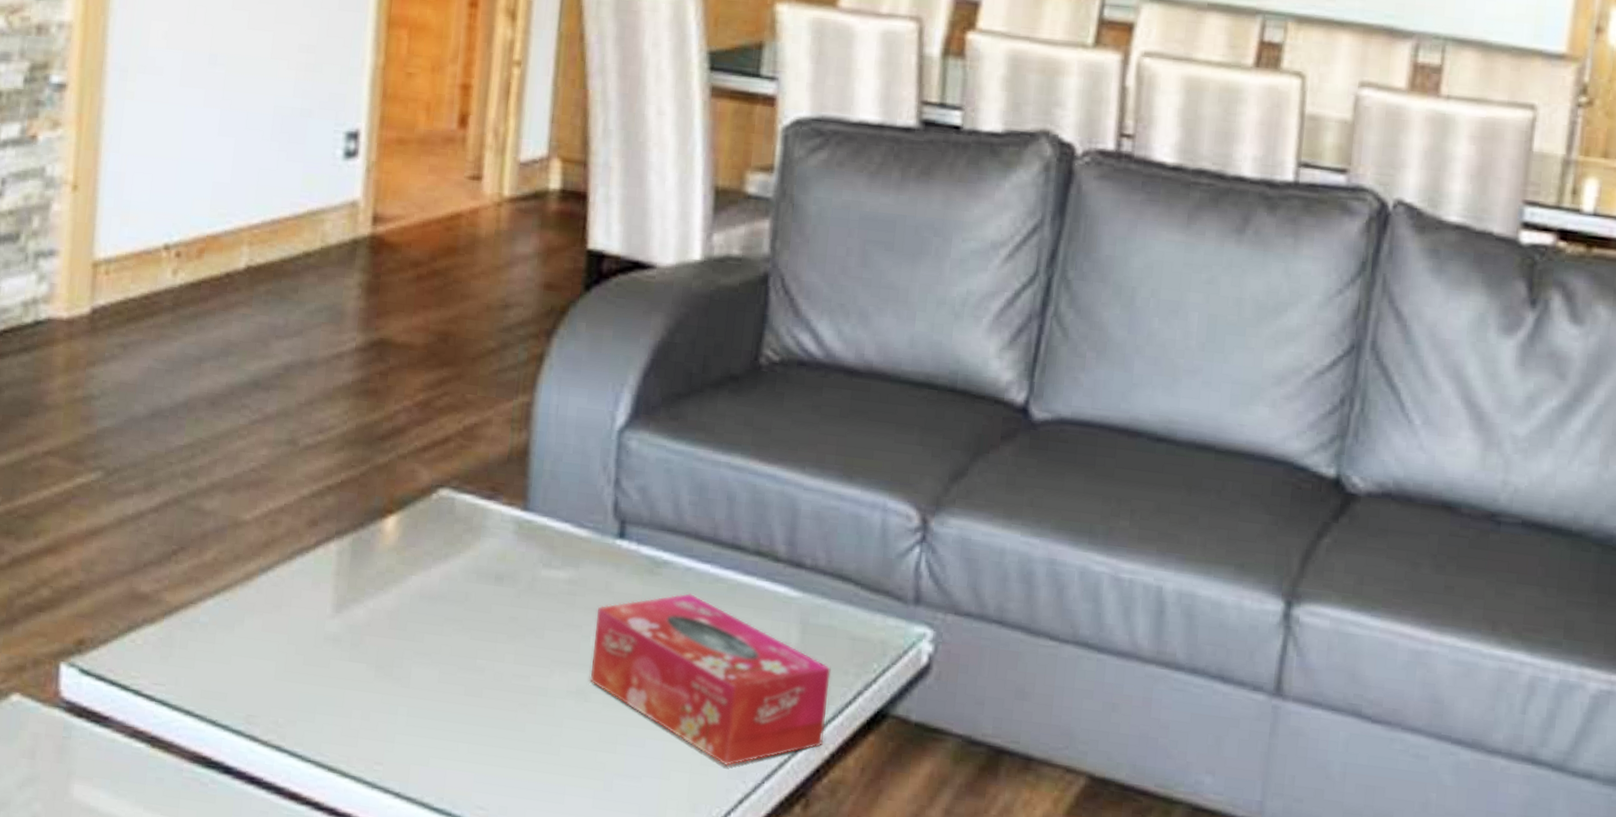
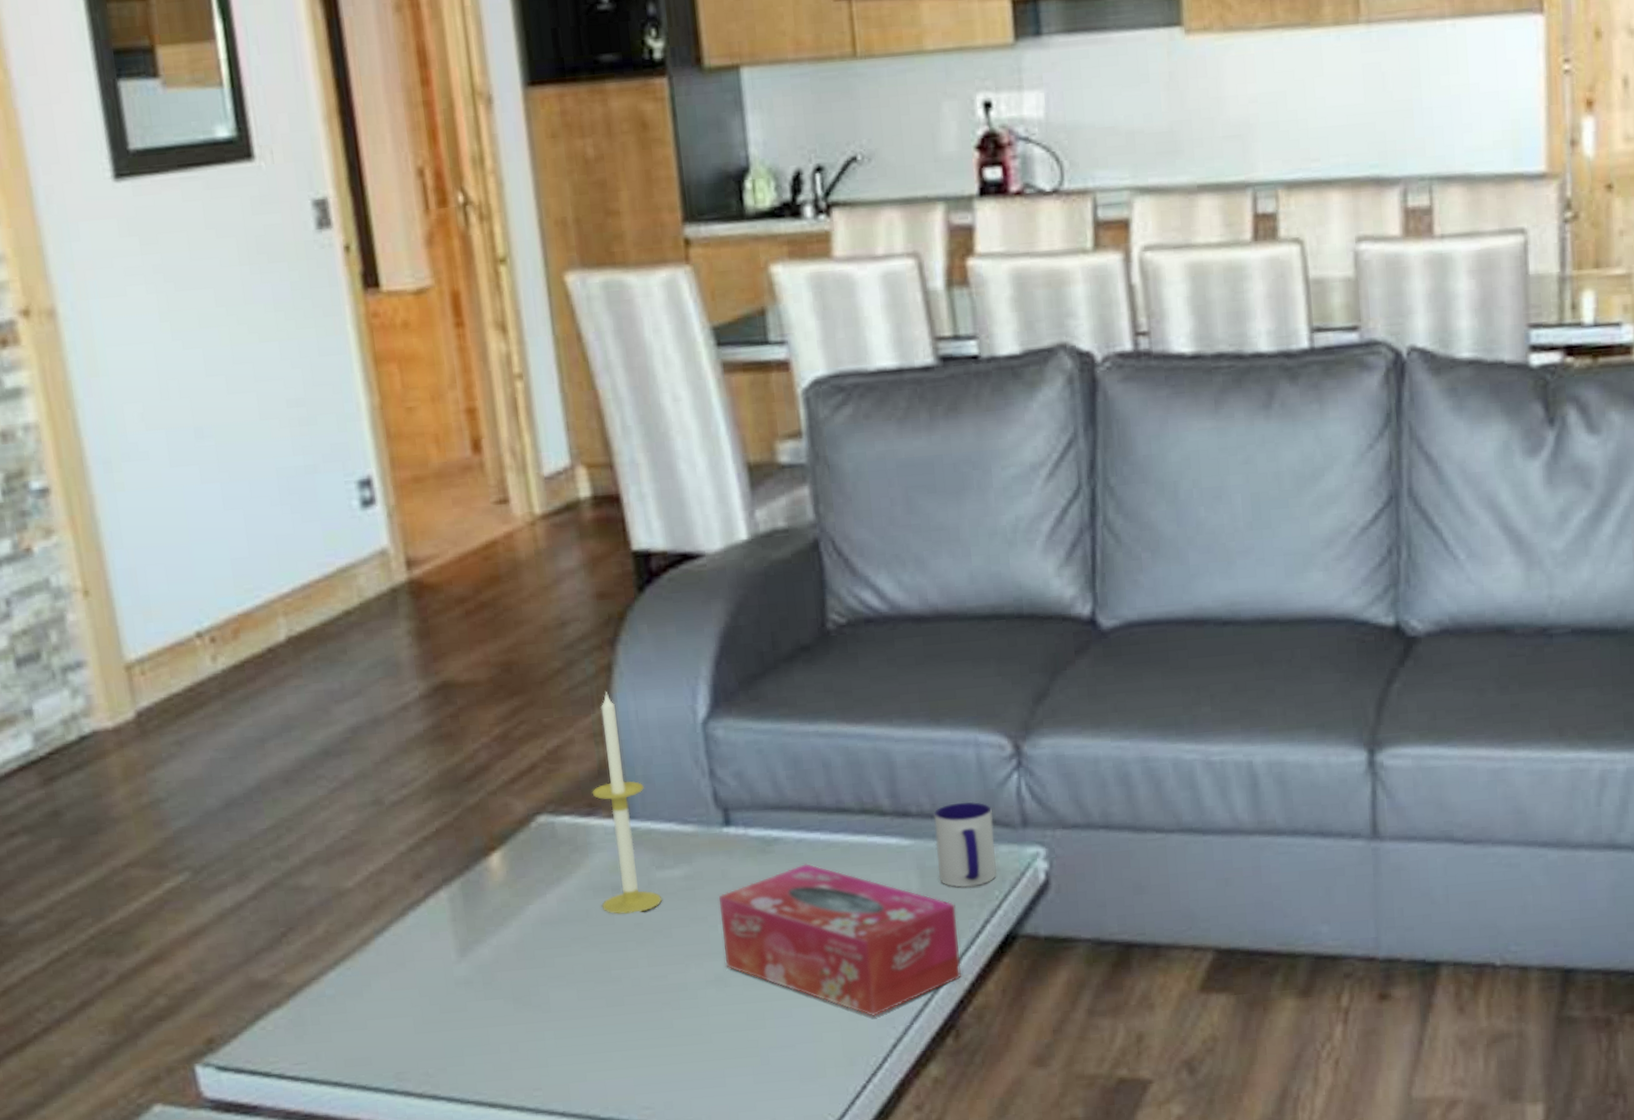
candle: none [482,379,550,607] -> present [592,691,663,914]
mug: none [821,564,887,655] -> present [934,802,998,888]

